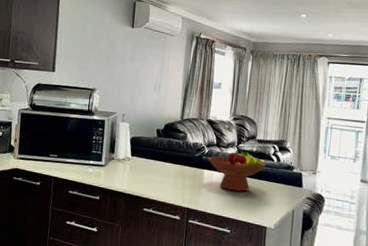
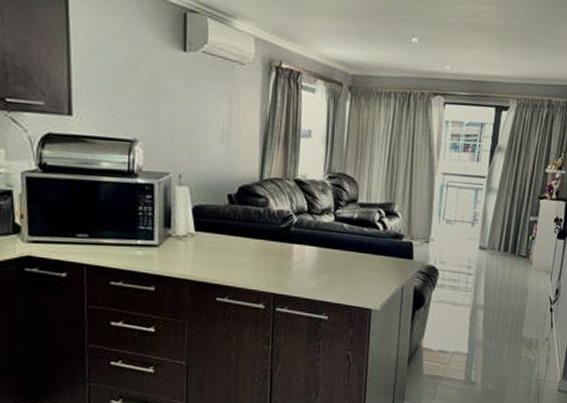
fruit bowl: present [208,148,267,192] -> none [298,215,371,269]

